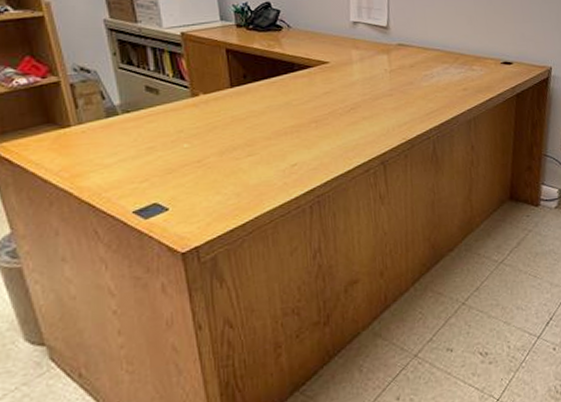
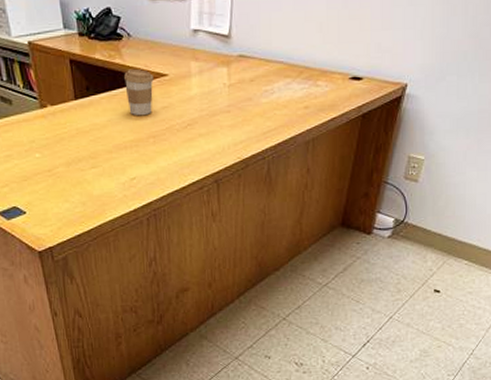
coffee cup: none [283,57,315,102] -> present [123,69,154,116]

